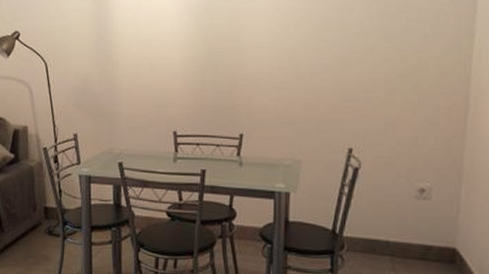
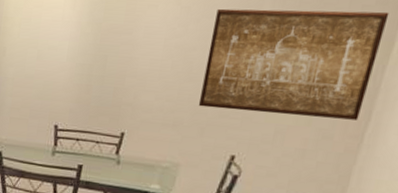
wall art: none [309,8,464,106] -> present [198,8,390,120]

